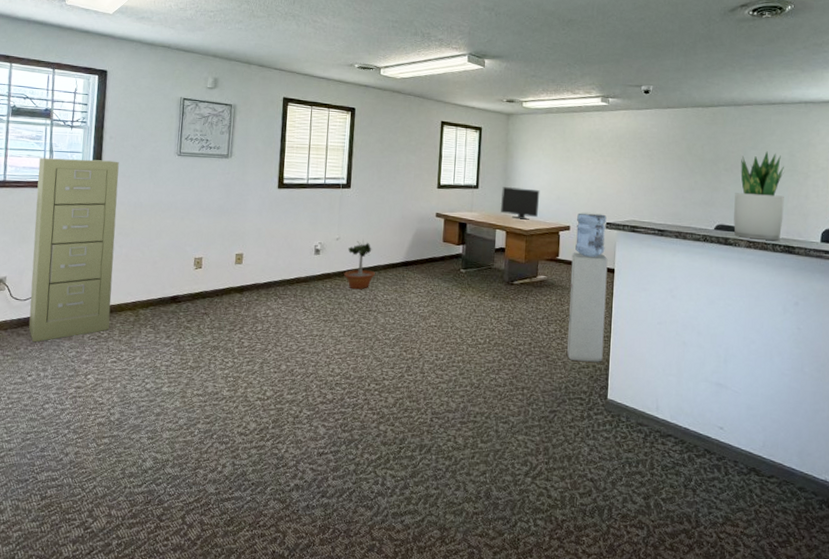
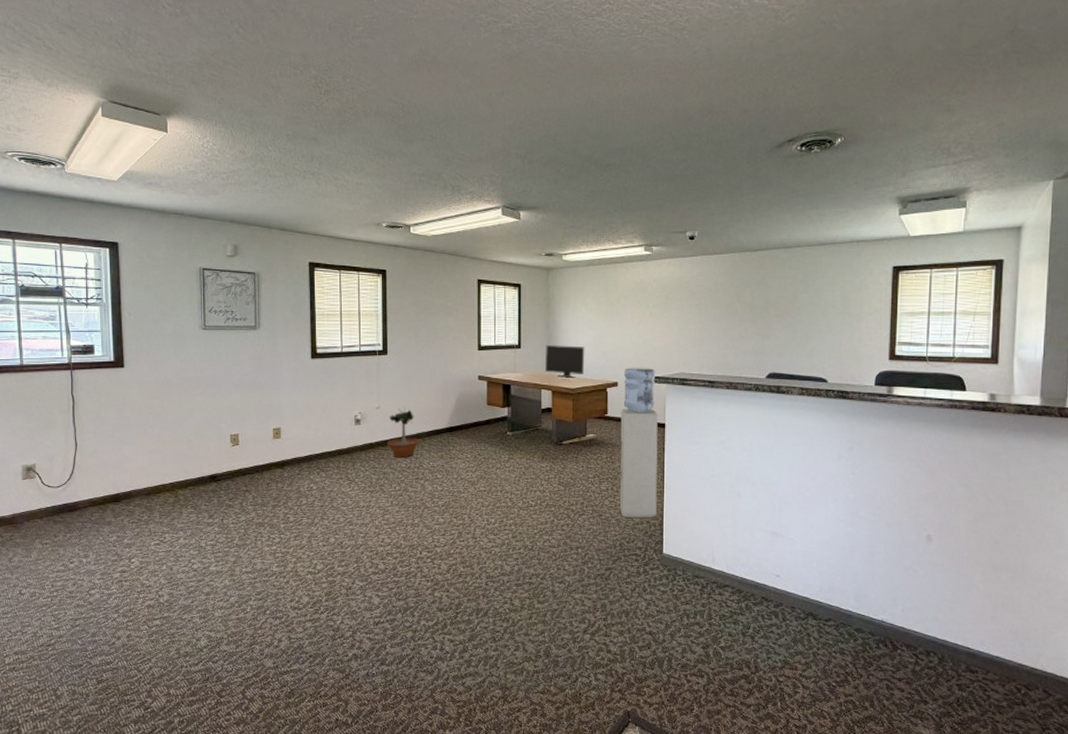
filing cabinet: present [28,157,119,343] -> none [56,338,148,529]
planter: present [733,151,784,242] -> none [786,294,837,387]

